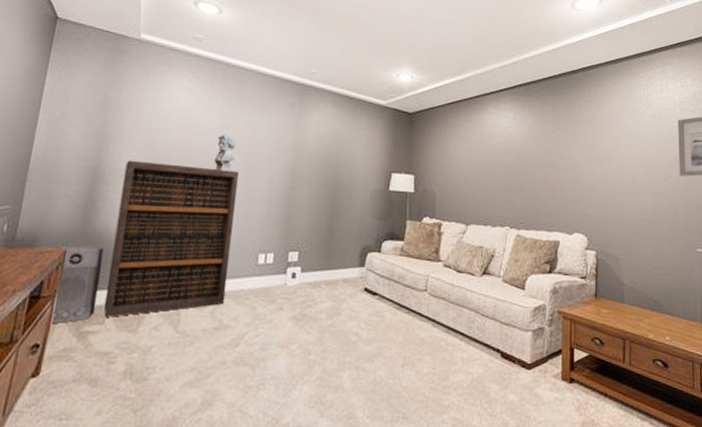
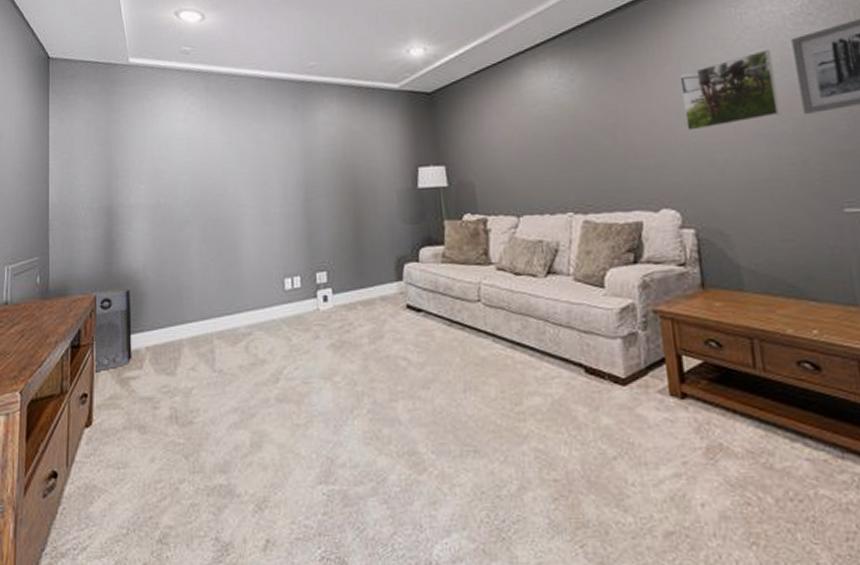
bookshelf: present [104,160,239,317] -> none [137,190,257,361]
bust sculpture: present [214,134,238,172] -> none [223,151,246,193]
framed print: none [600,124,665,177] -> present [679,50,782,131]

